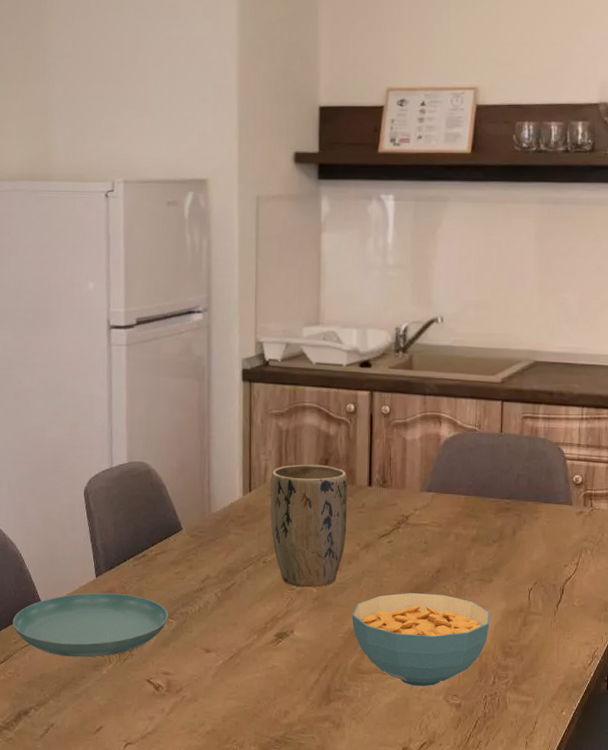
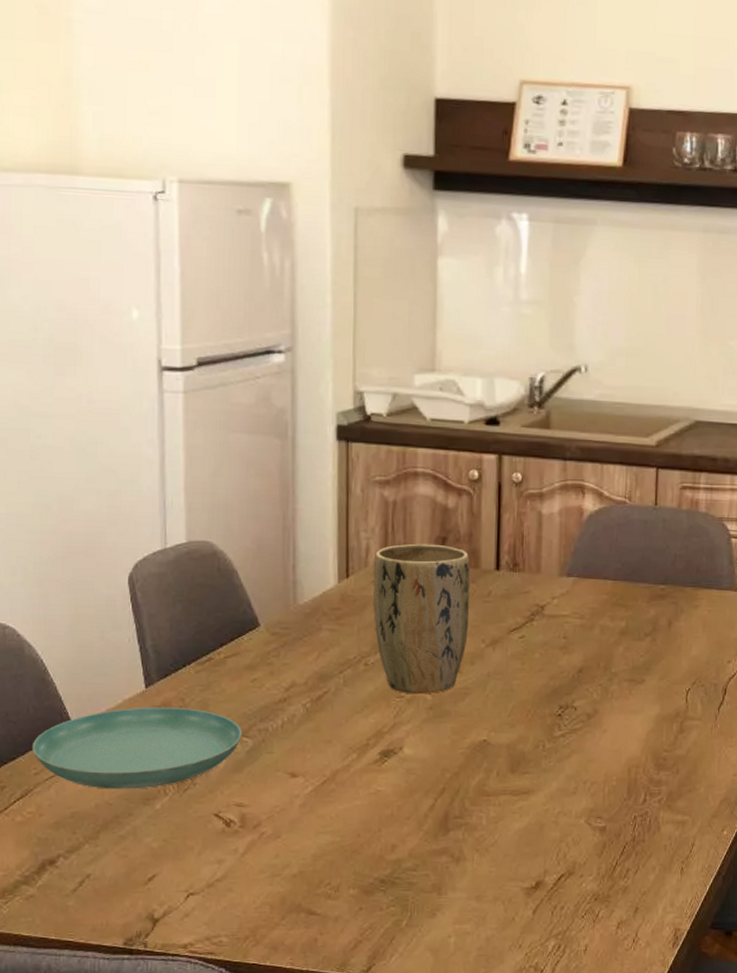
cereal bowl: present [352,592,491,687] -> none [475,697,642,809]

